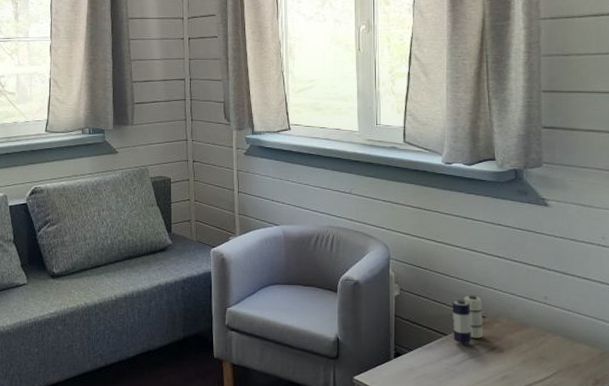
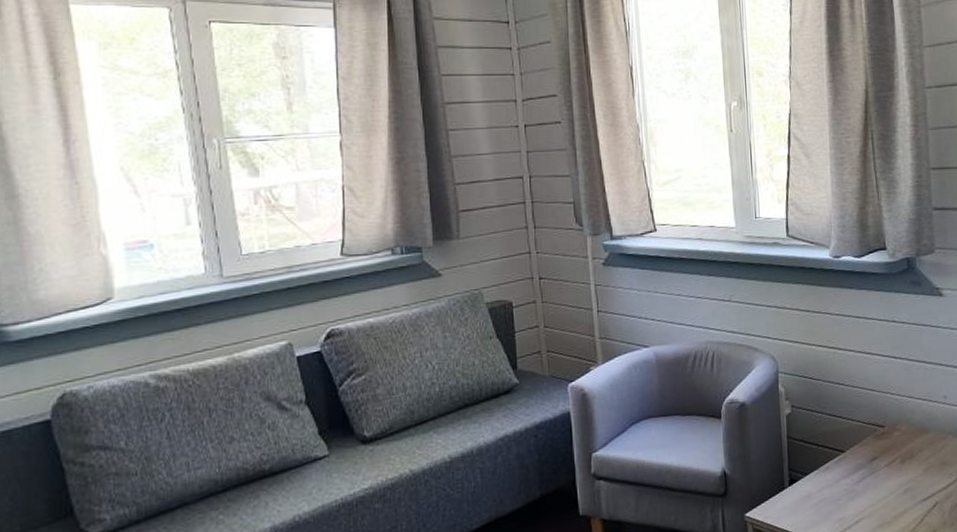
candle: present [452,295,483,356] -> none [849,403,883,473]

